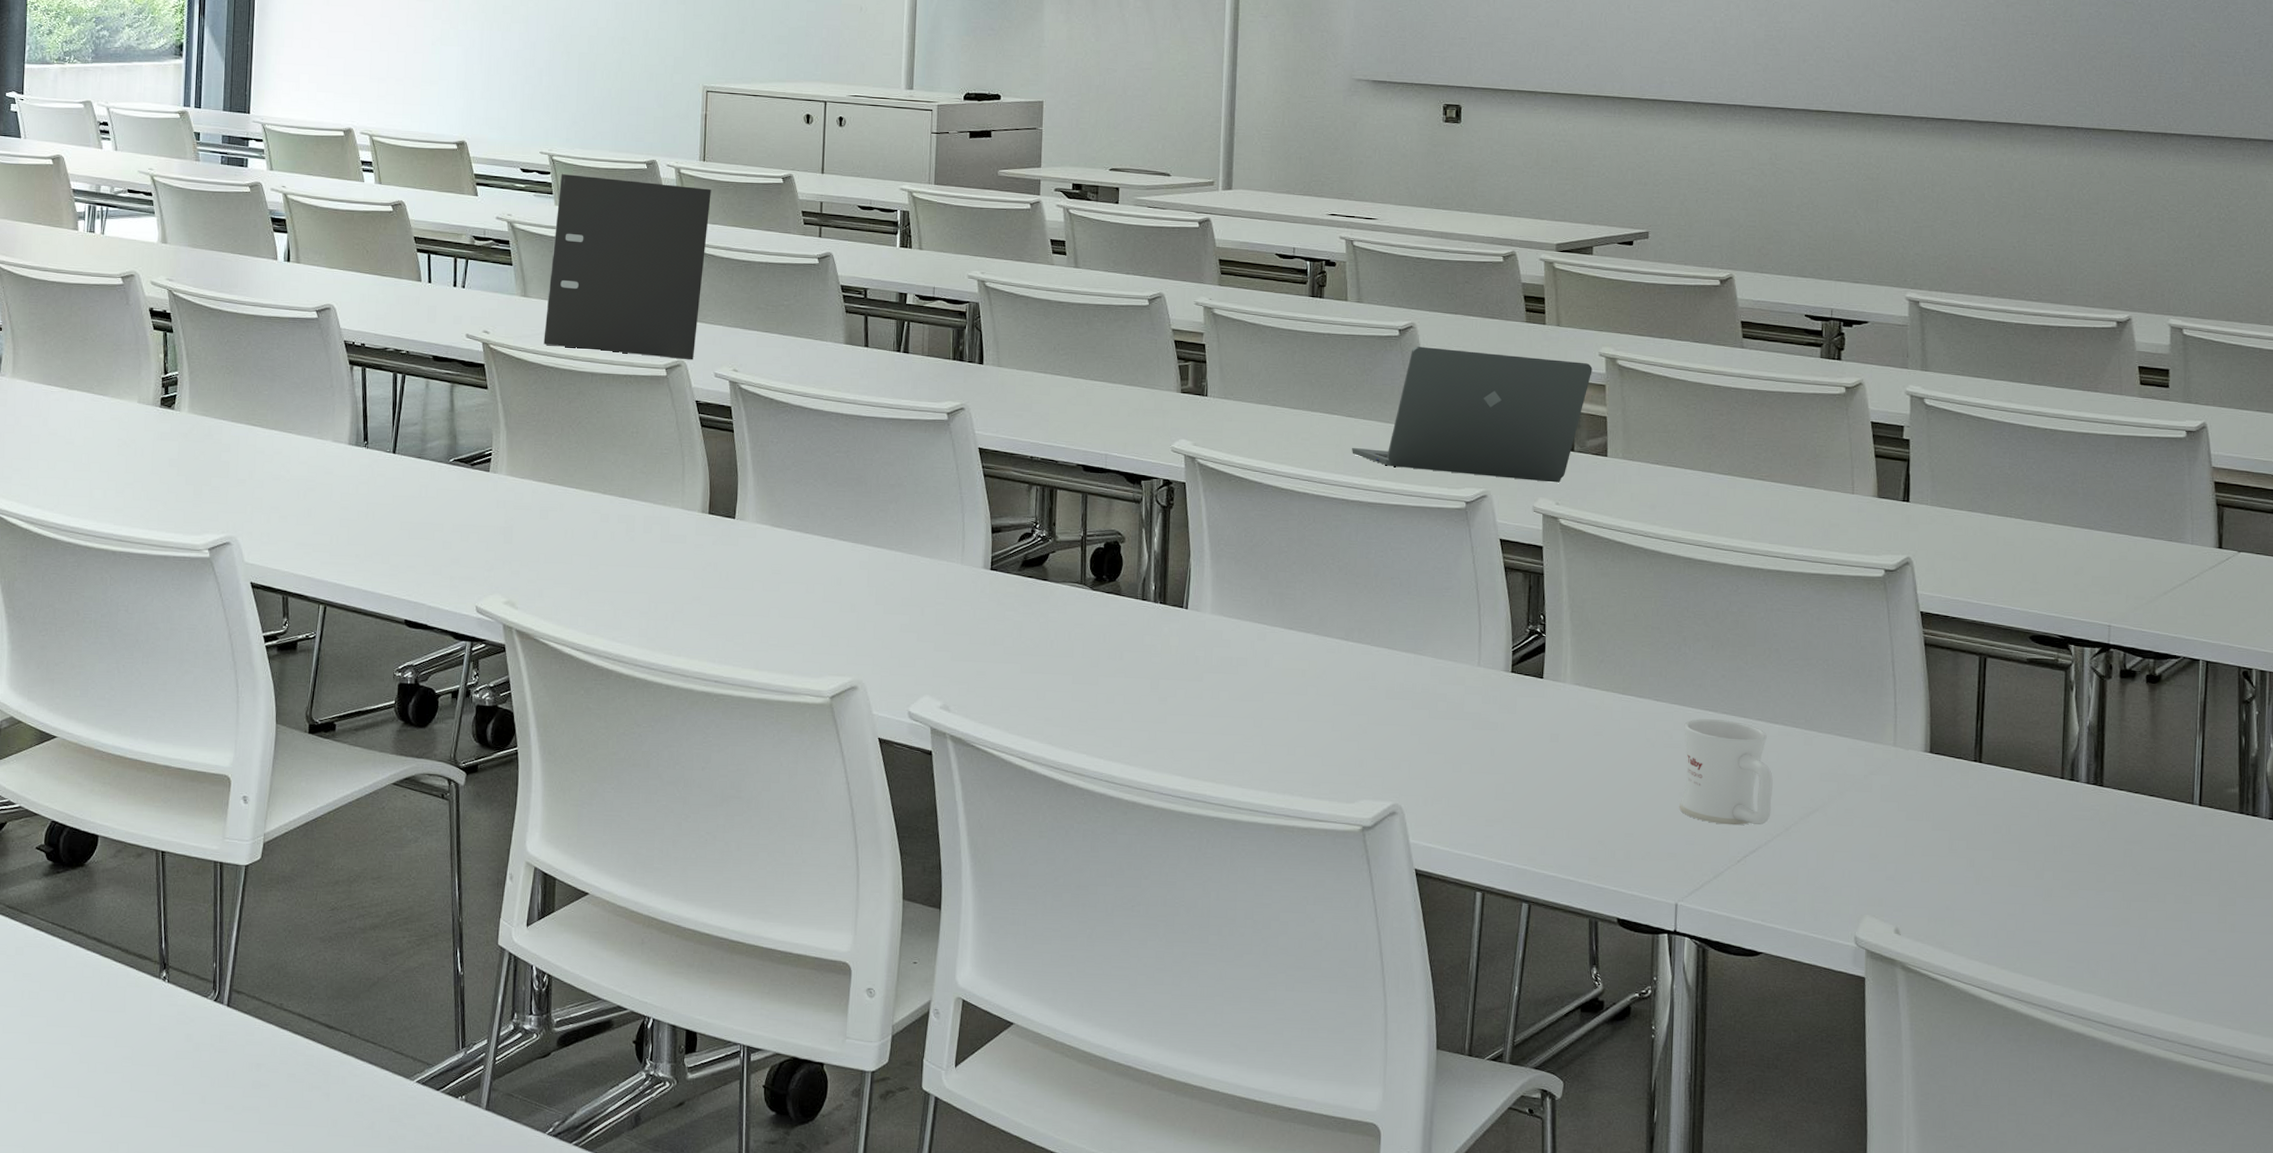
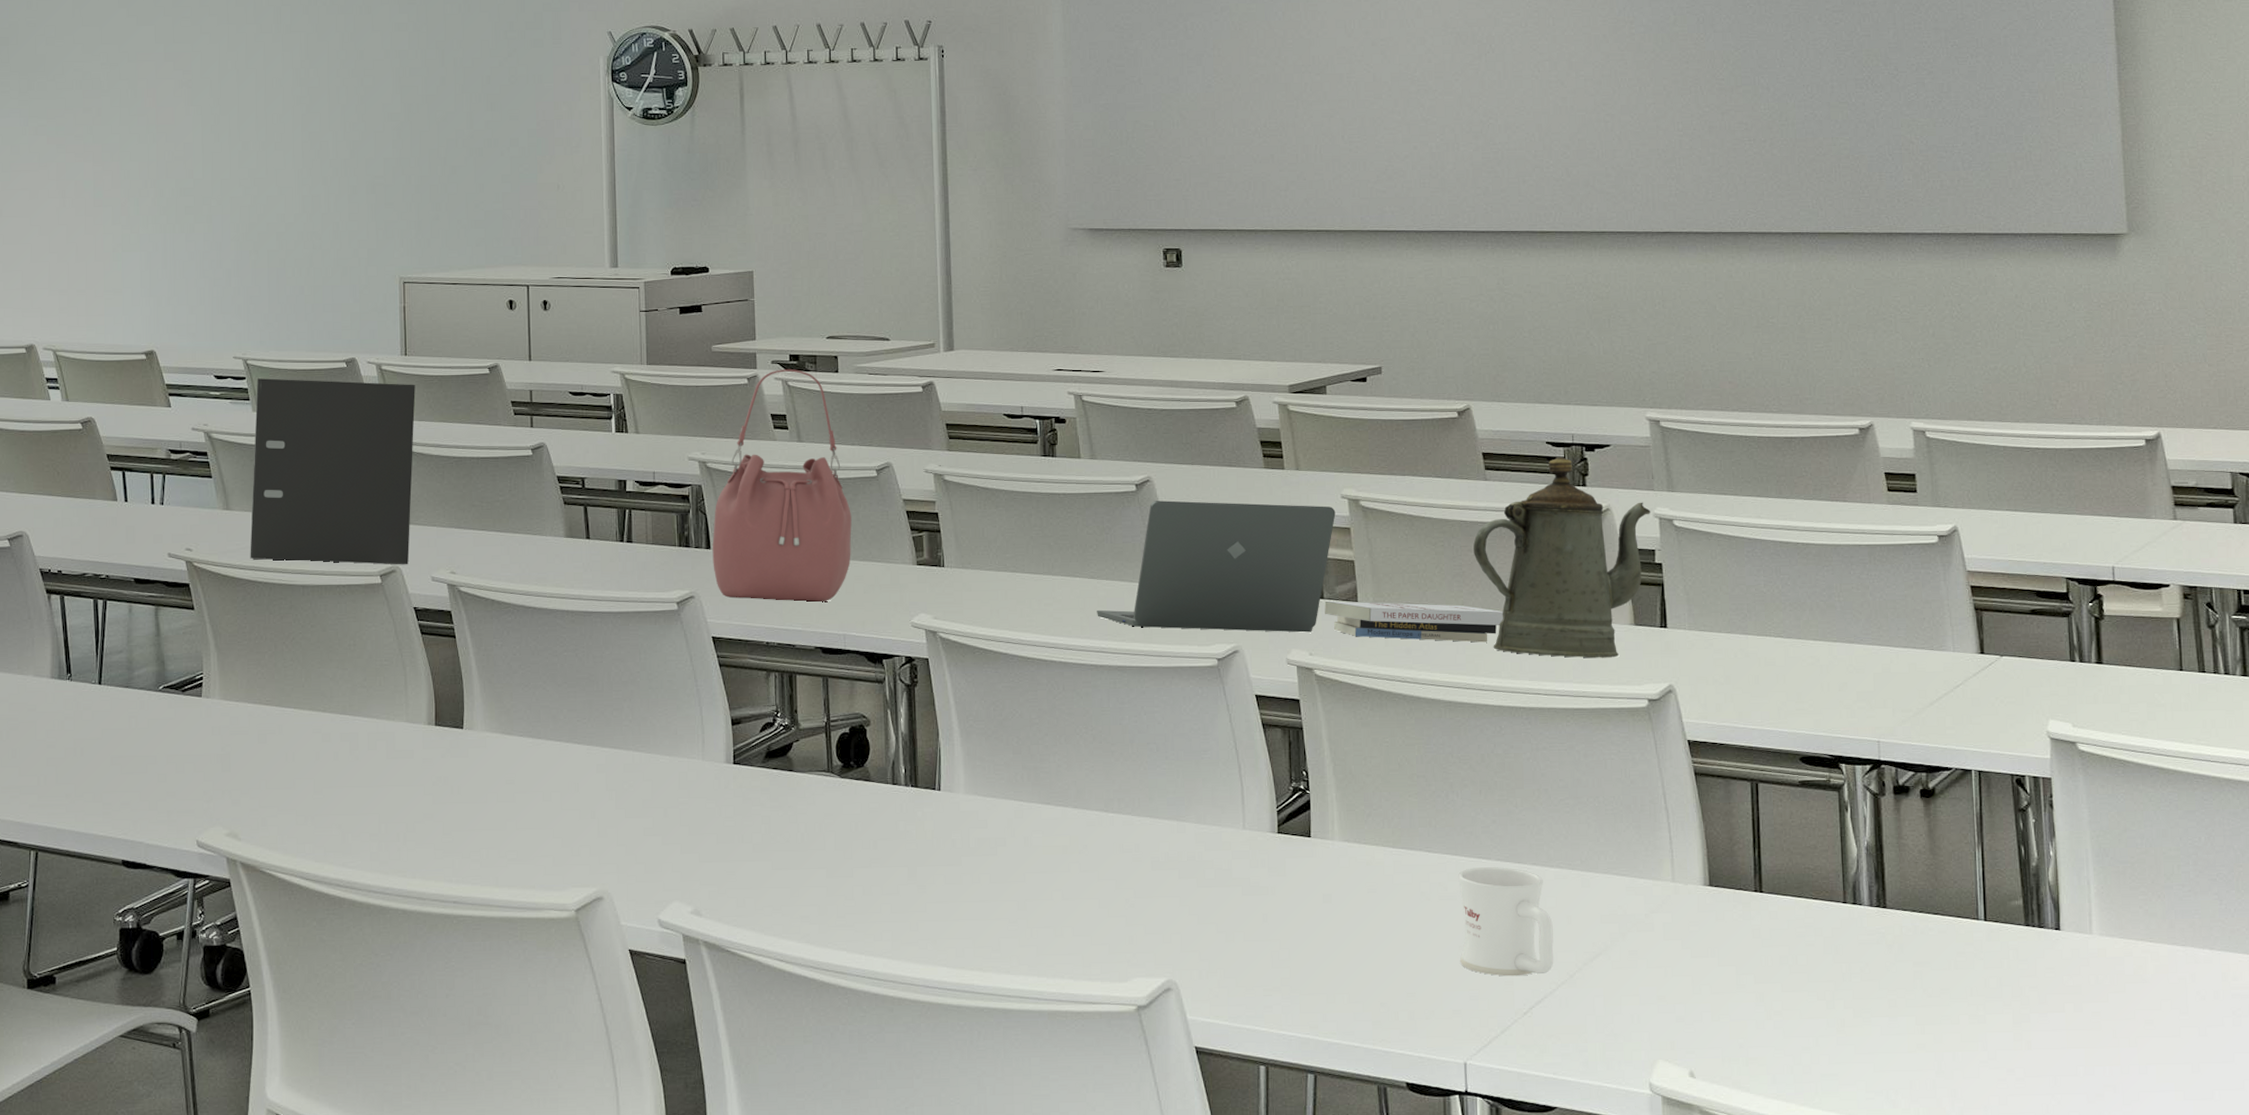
handbag: none [984,197,1121,422] -> present [712,369,852,602]
books: none [1574,453,1750,504] -> present [1324,600,1504,643]
coffee pot: none [1725,330,1902,527] -> present [1473,457,1650,658]

